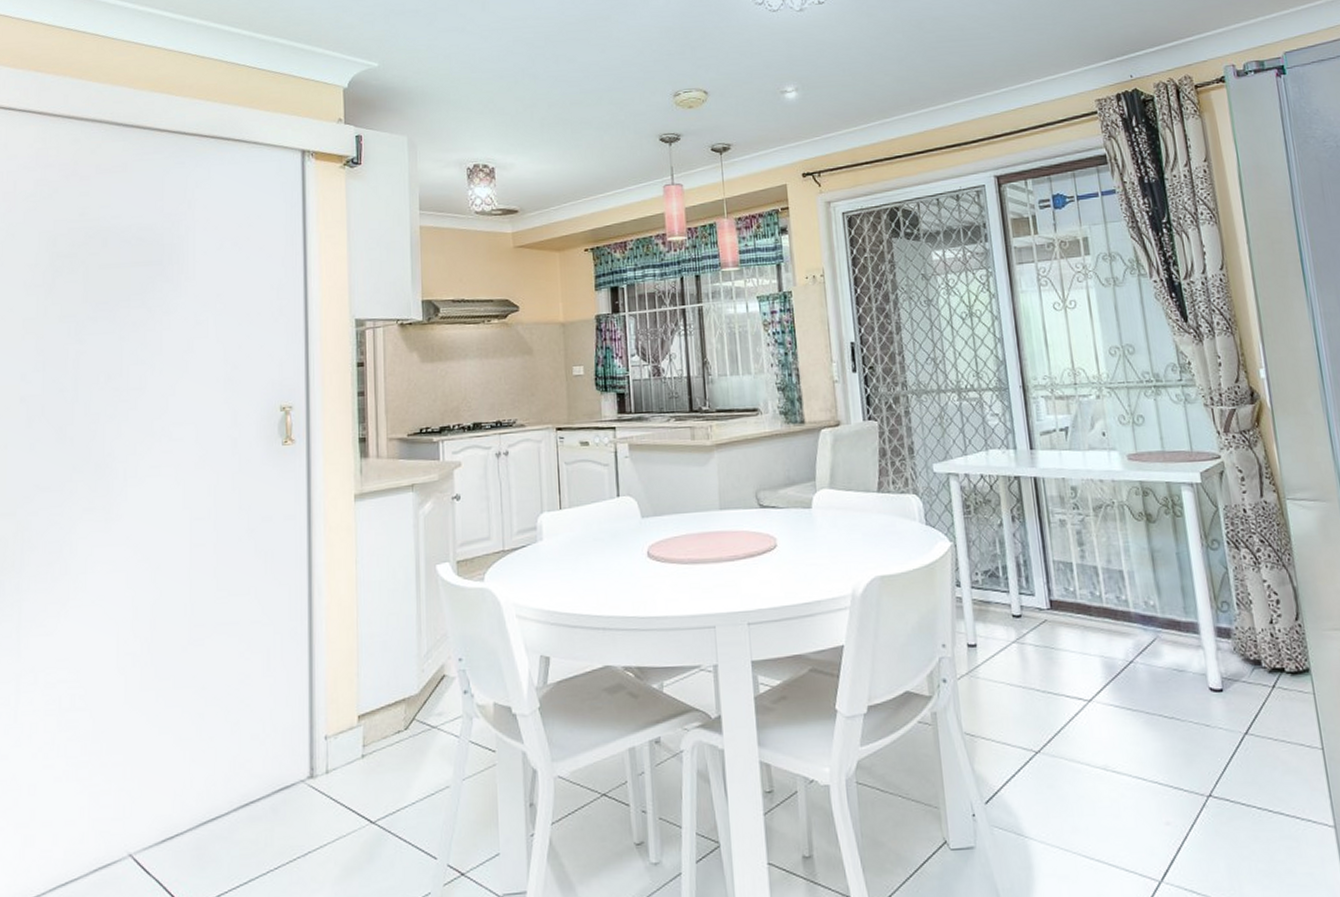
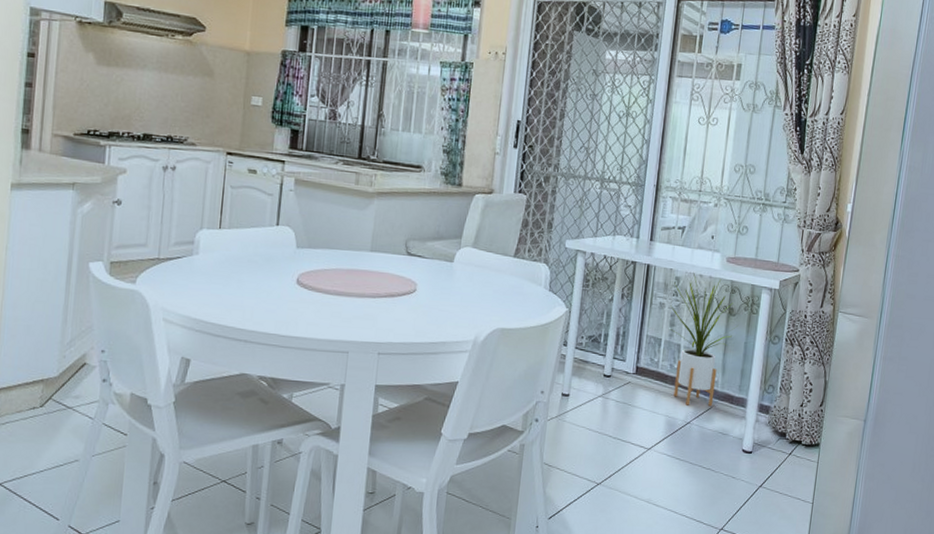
house plant: none [1071,480,1162,640] -> present [670,274,738,407]

